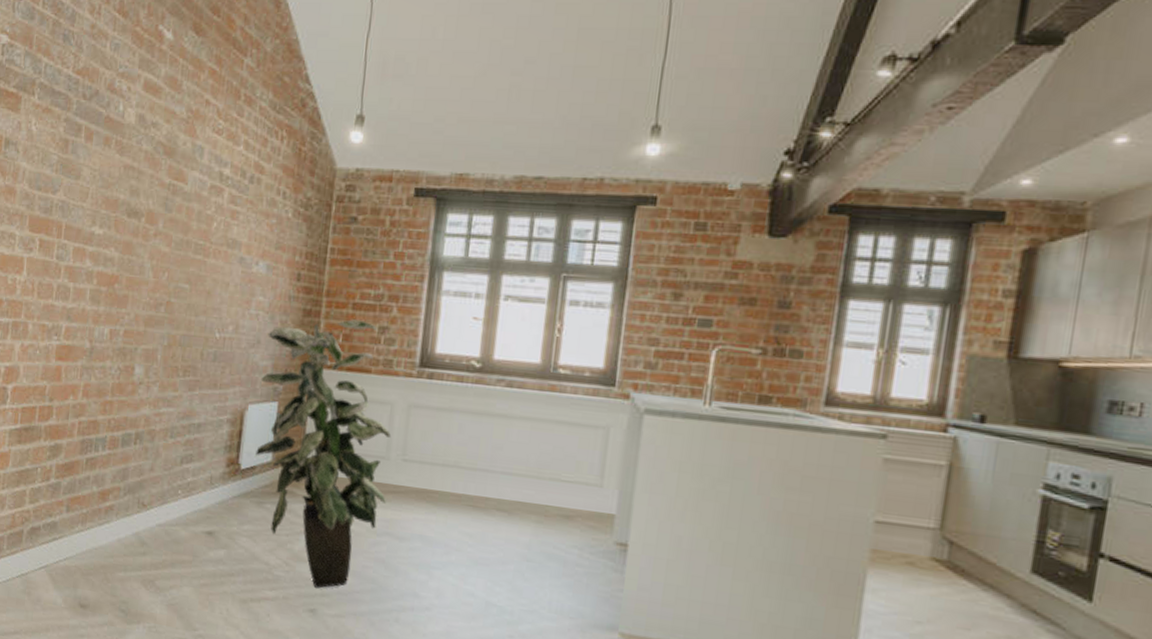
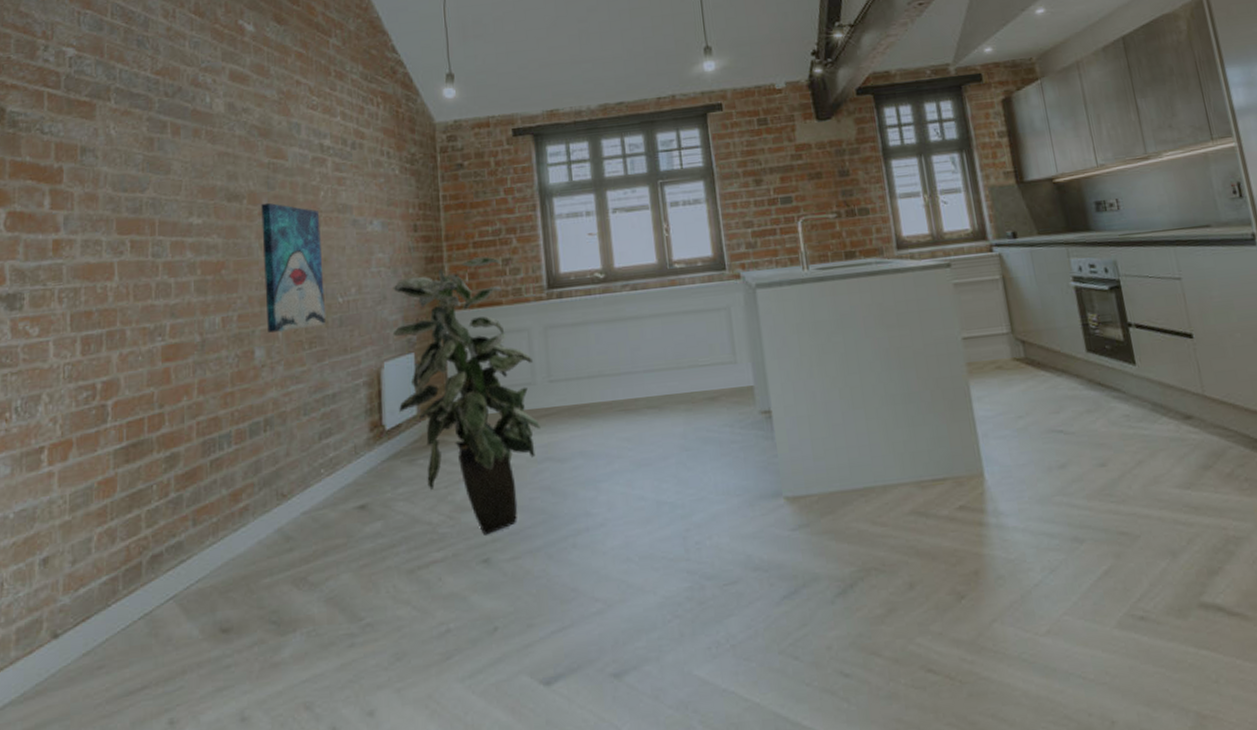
wall art: none [148,224,210,357] -> present [261,202,325,333]

